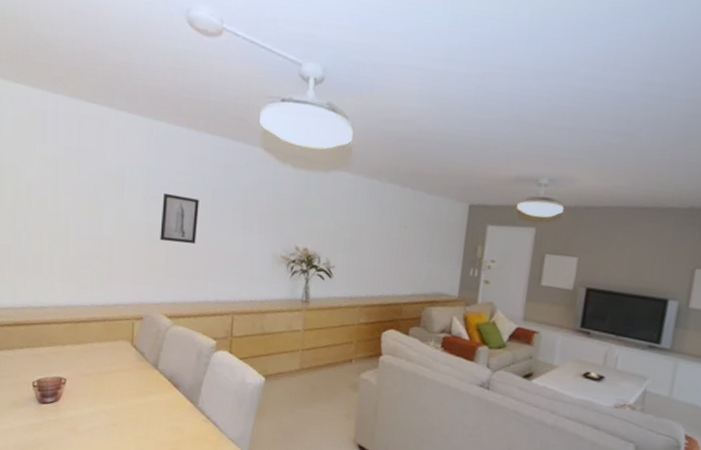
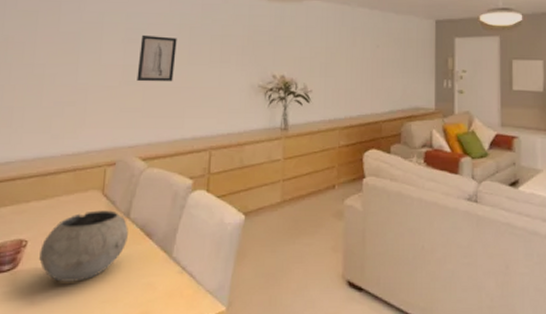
bowl: none [77,359,157,419] -> present [38,210,128,282]

